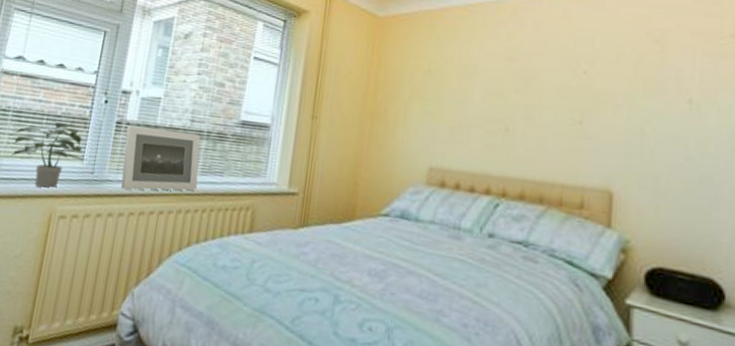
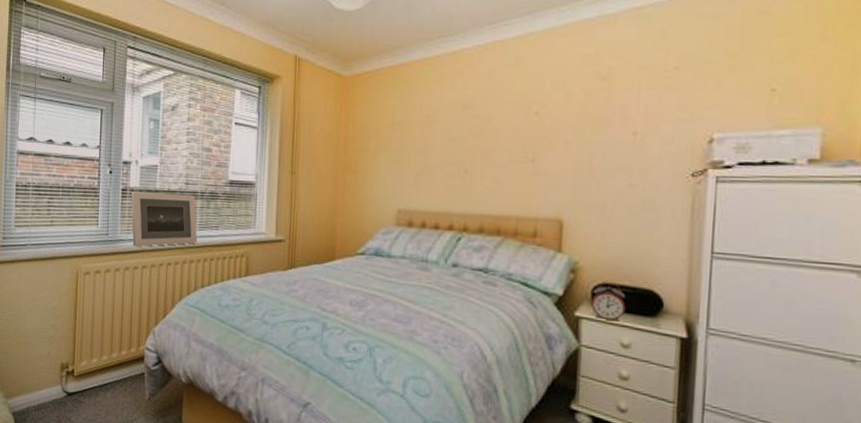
potted plant: present [11,122,87,188] -> none [37,193,101,250]
alarm clock: none [644,264,683,314] -> present [591,280,626,322]

